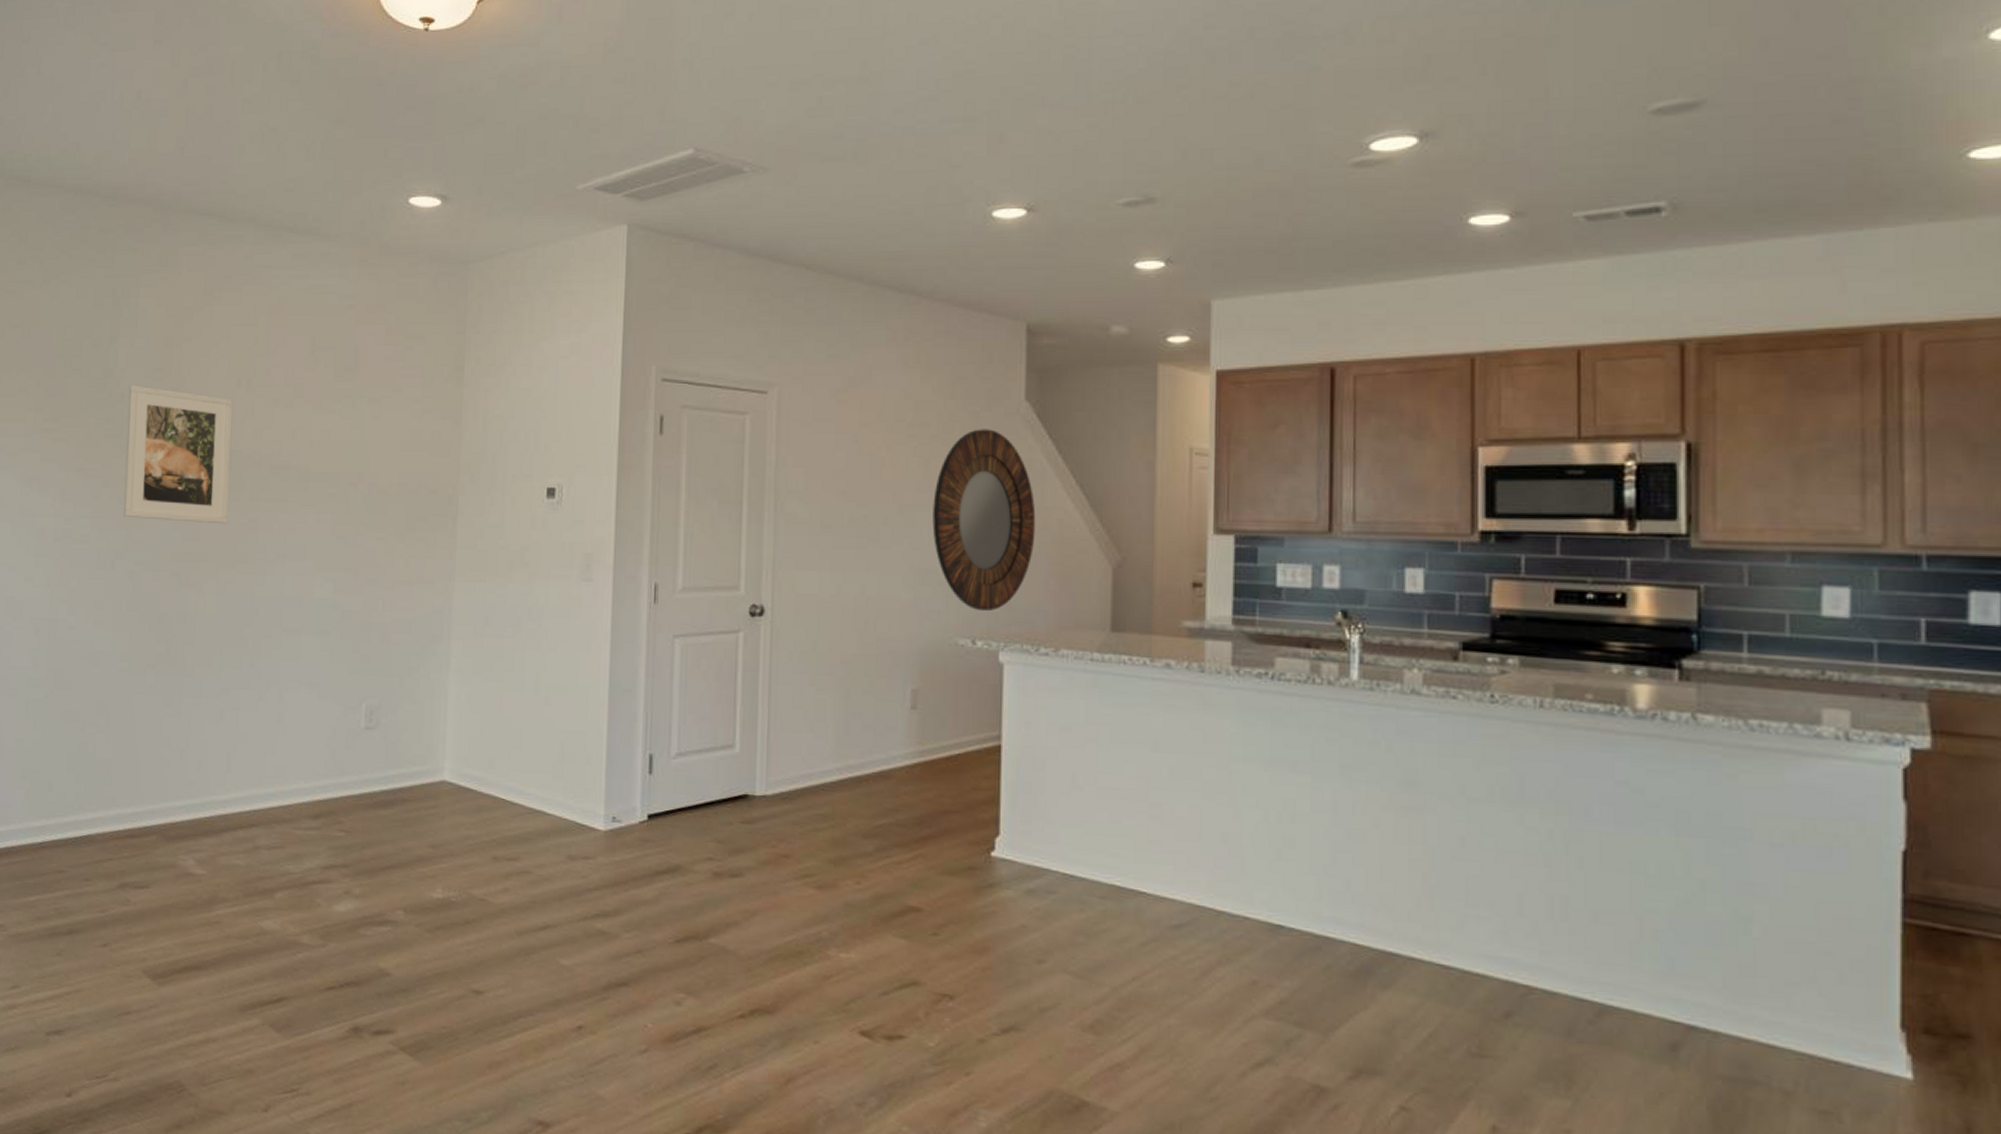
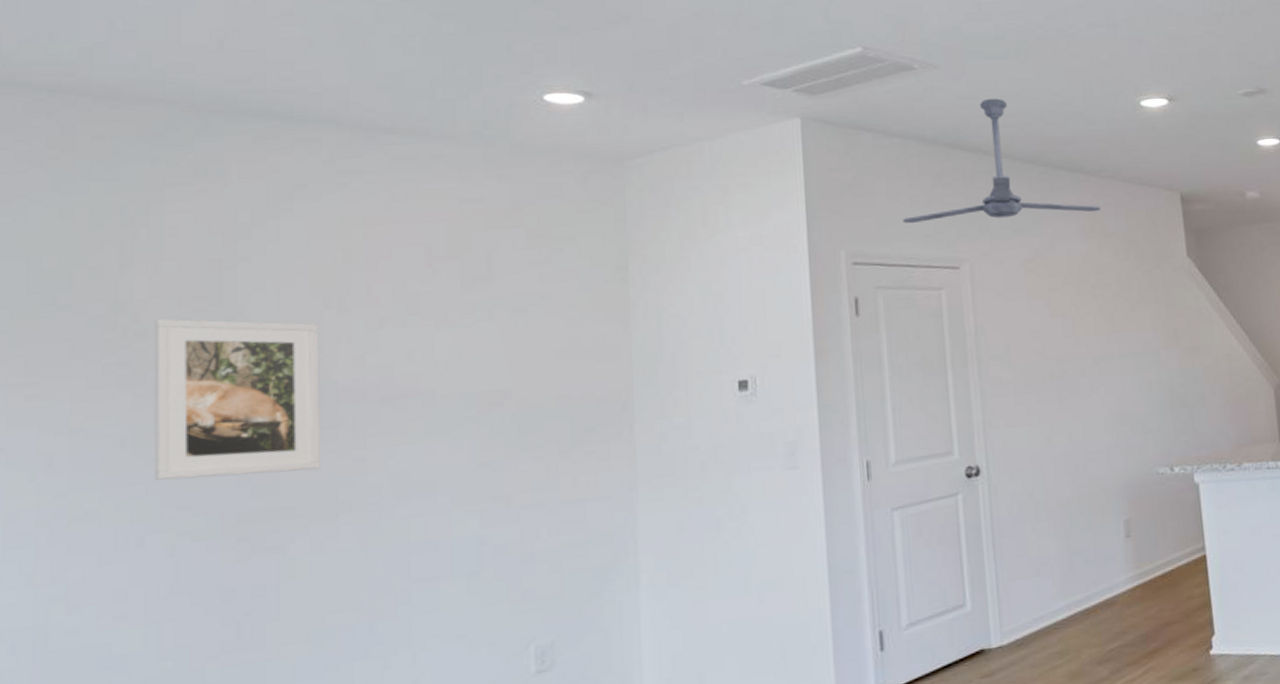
ceiling fan: none [715,206,930,342] -> present [903,98,1102,224]
home mirror: present [932,429,1036,612] -> none [1121,284,1211,441]

